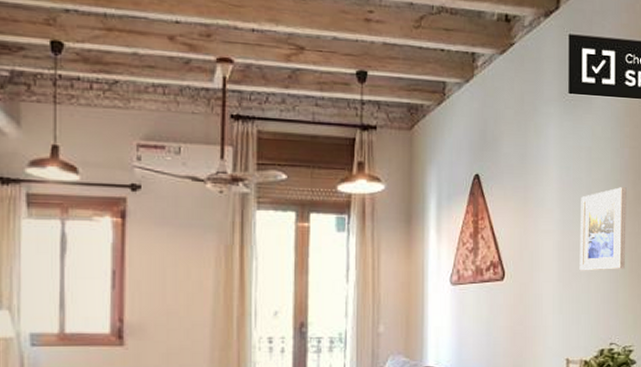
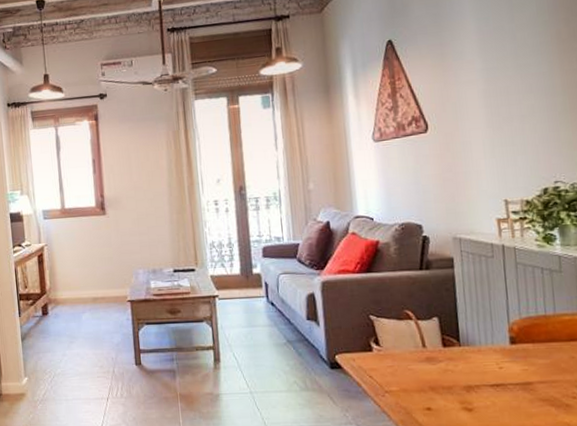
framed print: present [579,187,627,271] -> none [504,26,565,115]

